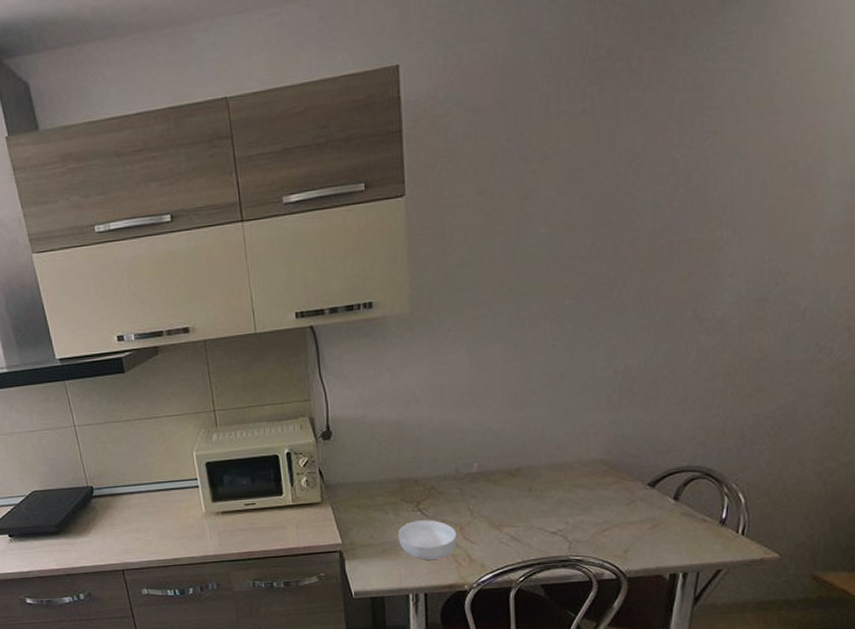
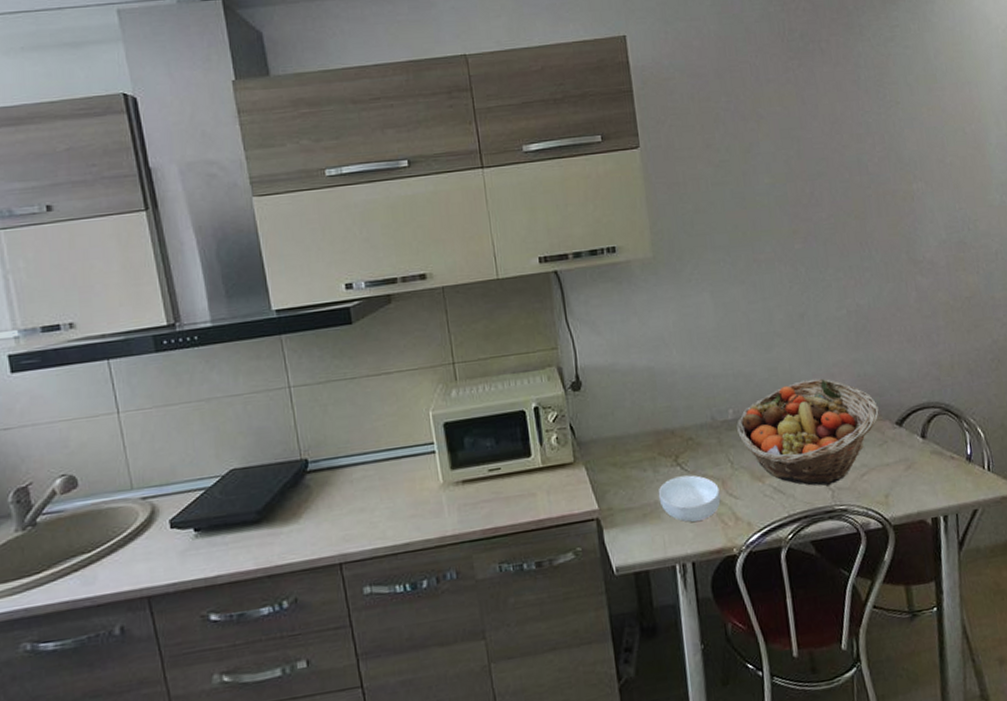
fruit basket: none [480,437,632,538] -> present [737,378,879,487]

